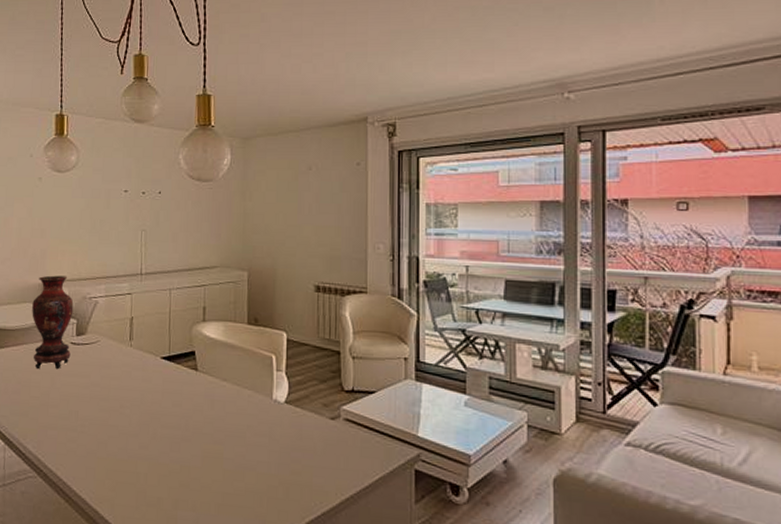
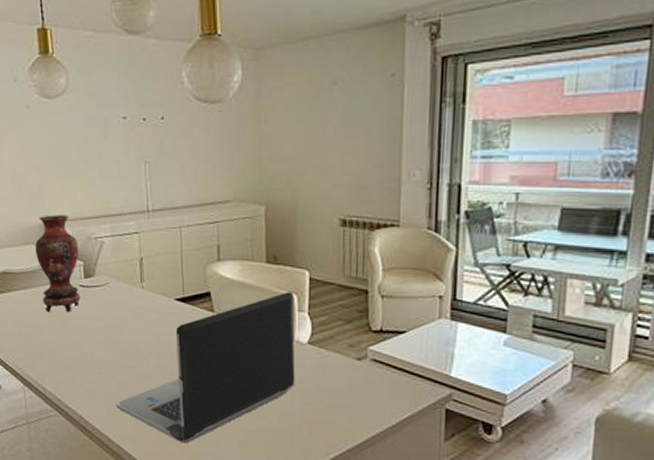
laptop computer: none [96,352,273,506] -> present [116,292,295,443]

